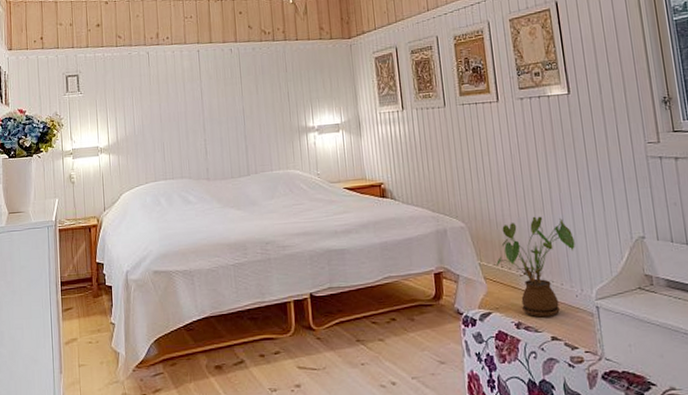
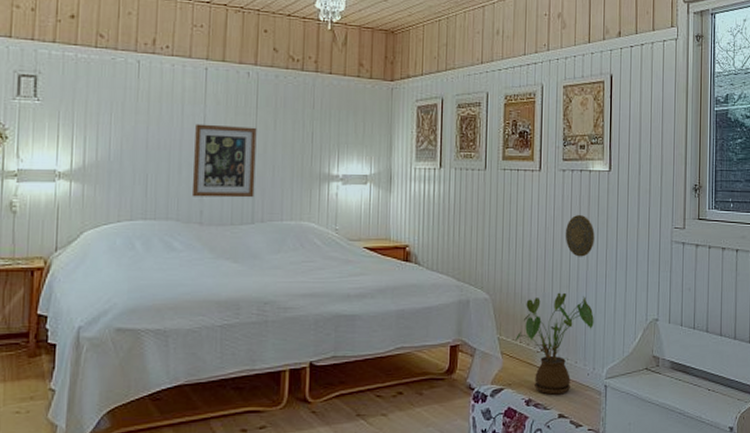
wall art: none [195,94,247,158] -> present [191,123,257,198]
decorative plate: none [531,139,564,181] -> present [565,215,595,257]

